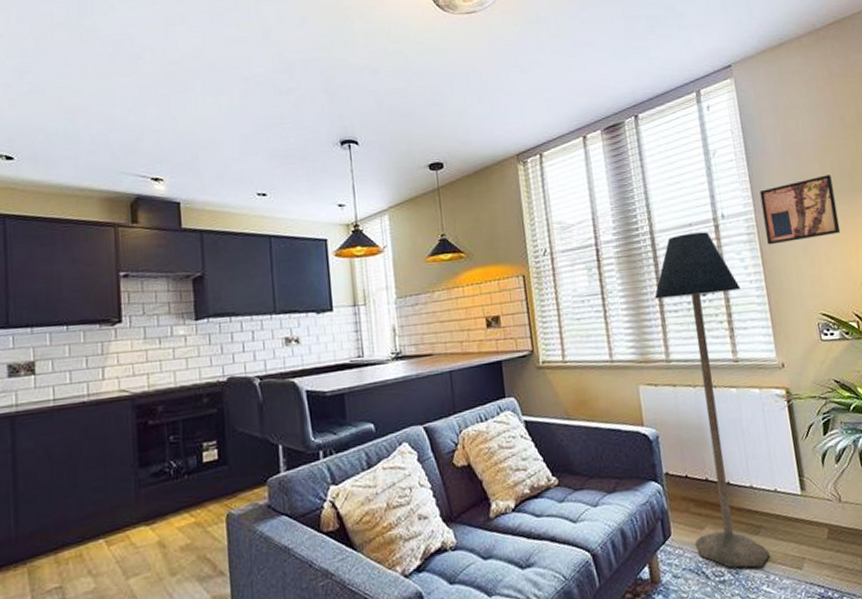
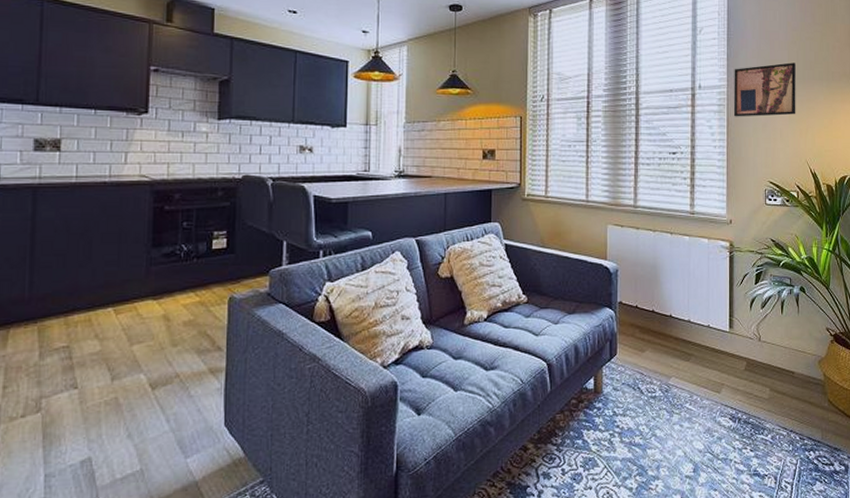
floor lamp: present [654,232,770,568] -> none [632,98,706,388]

